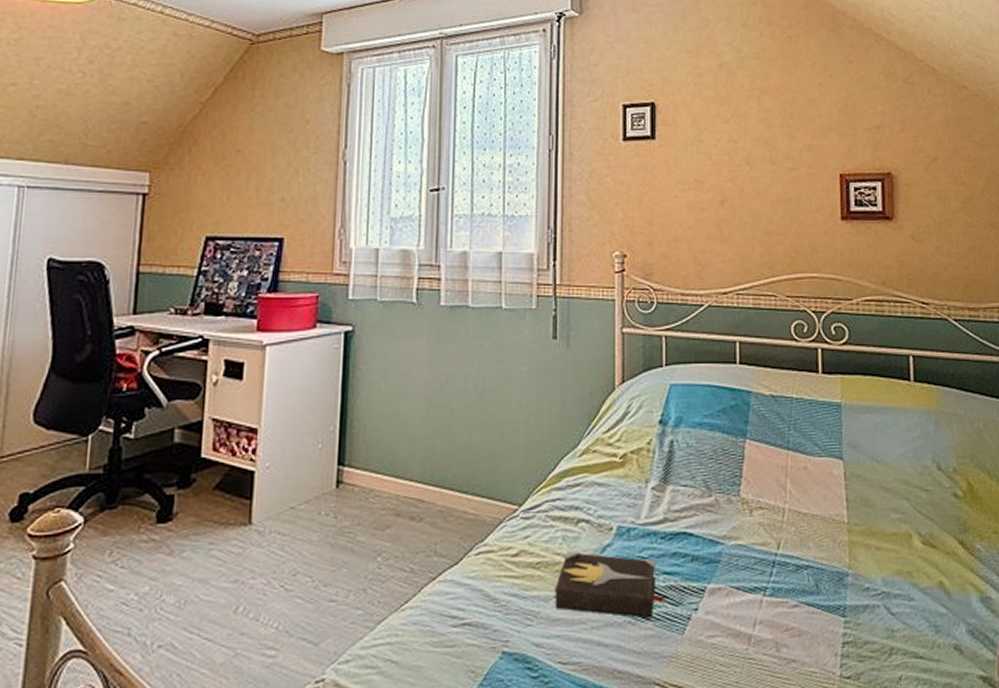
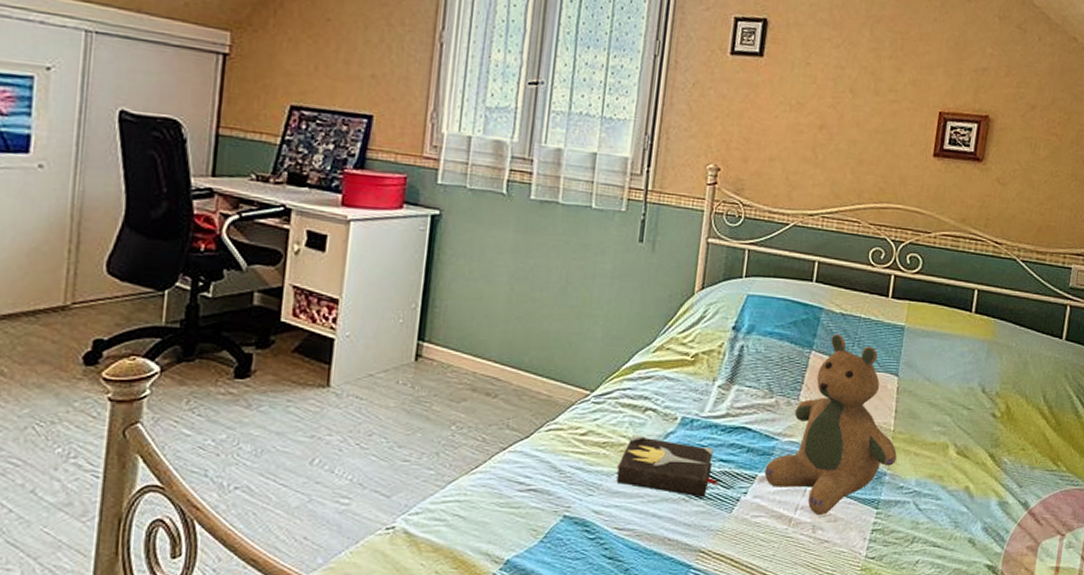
teddy bear: none [714,418,857,629] -> present [764,333,897,514]

